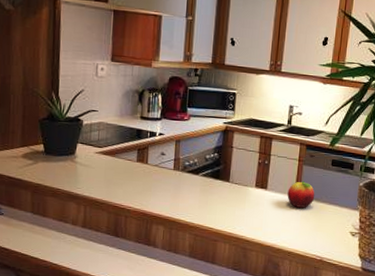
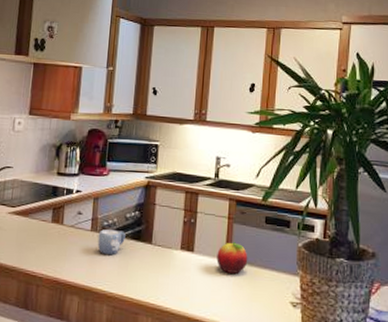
mug: none [180,169,206,191] -> present [97,229,126,255]

